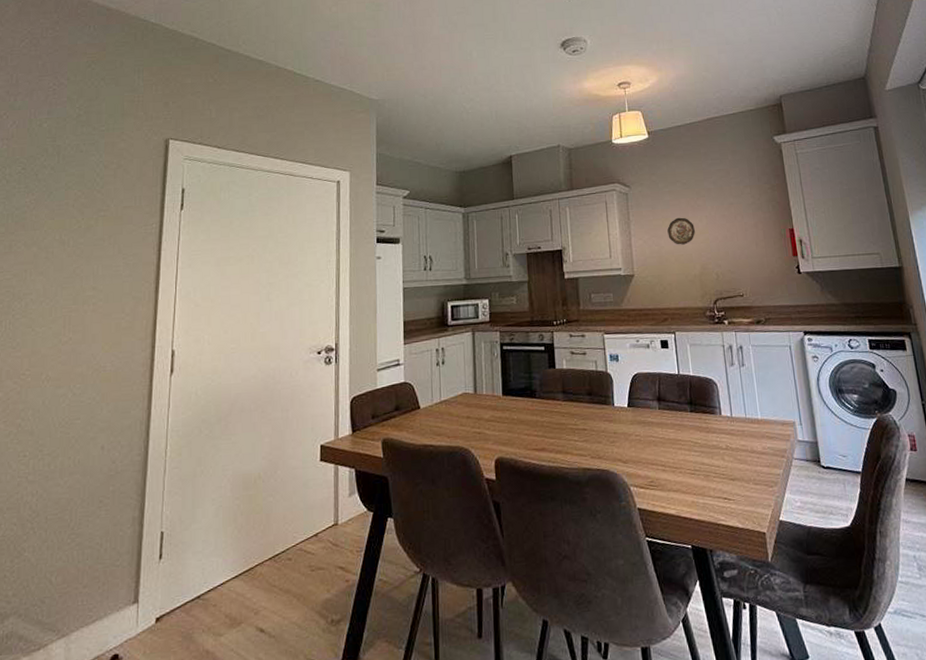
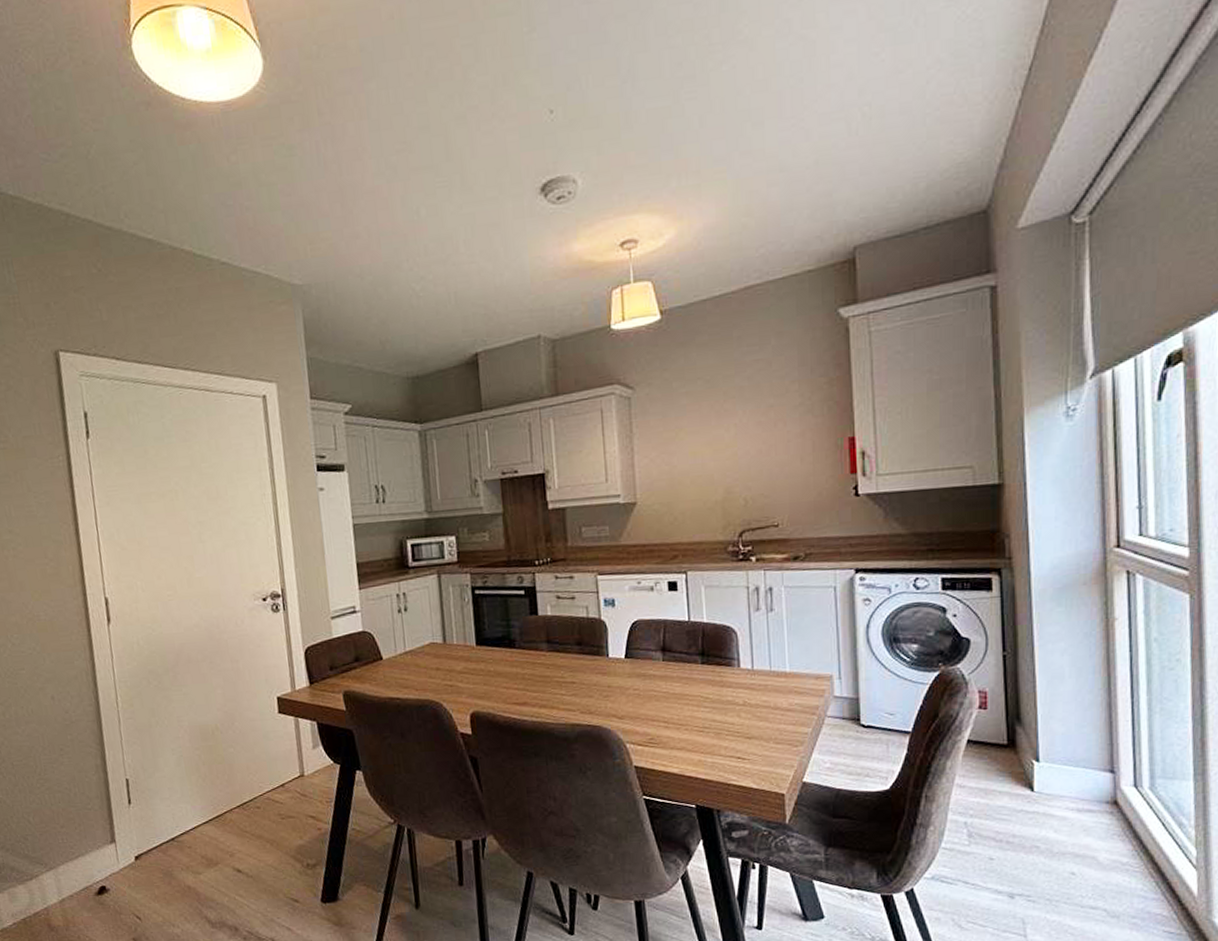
decorative plate: present [667,217,695,245] -> none [682,426,719,463]

